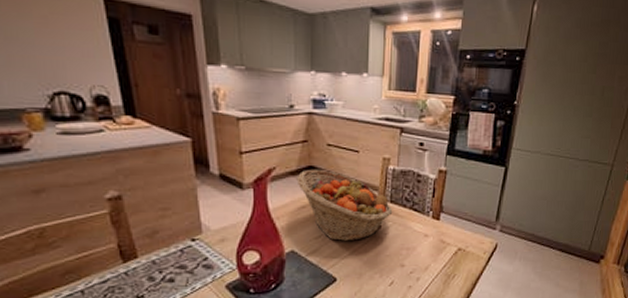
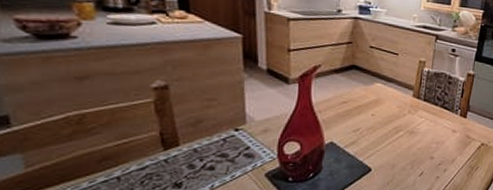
fruit basket: present [296,169,393,242] -> none [339,68,426,135]

